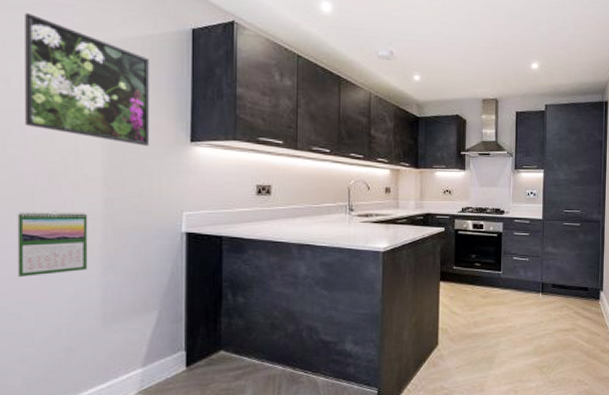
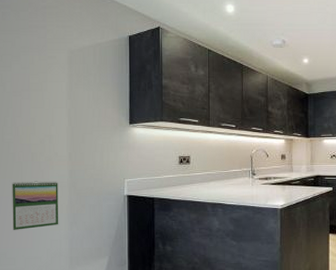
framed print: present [25,13,150,147] -> none [14,35,101,129]

